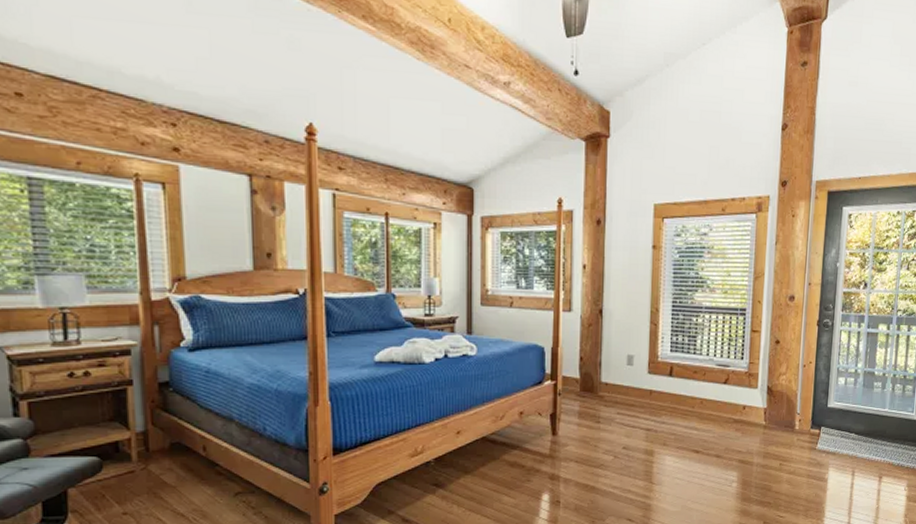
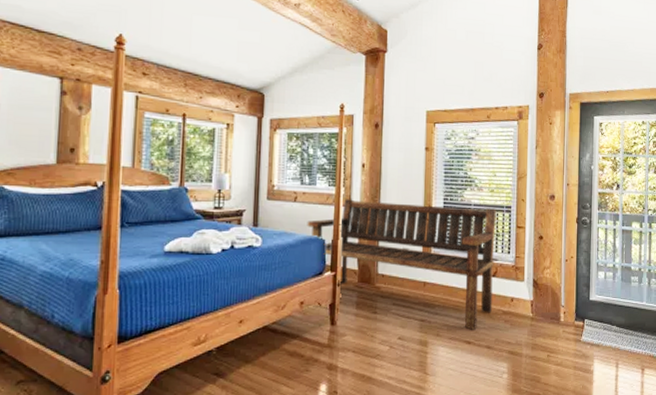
bench: none [524,303,730,439] -> present [307,199,497,330]

